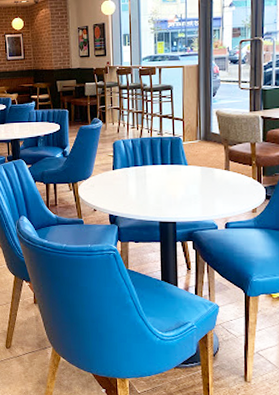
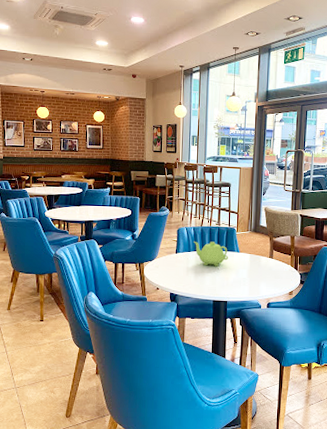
teakettle: none [133,154,175,183] -> present [194,241,229,267]

